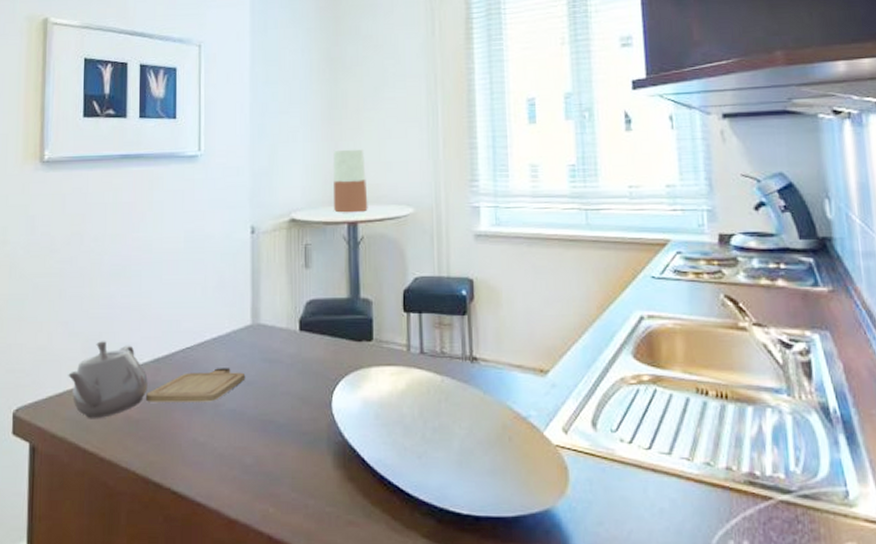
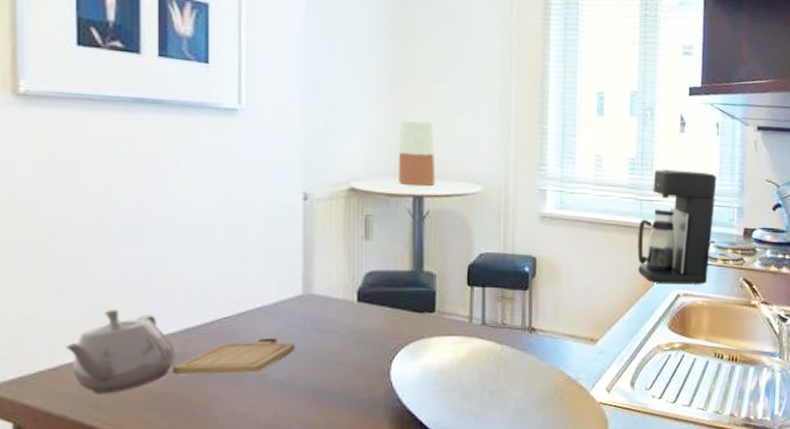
coffee maker: none [585,172,678,305] -> present [637,169,717,285]

